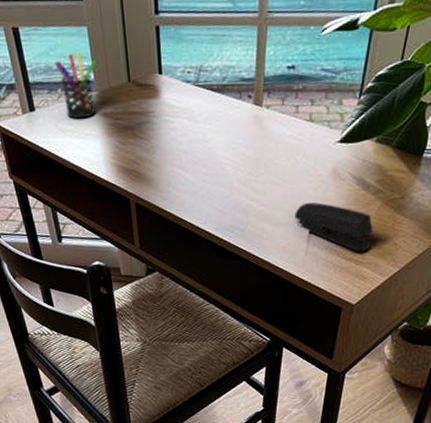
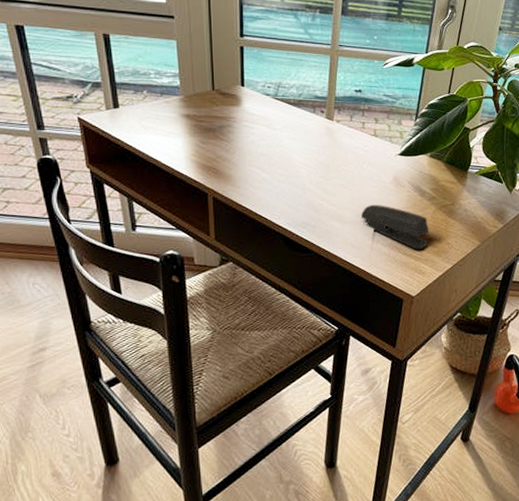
pen holder: present [54,52,97,119] -> none [142,61,184,118]

